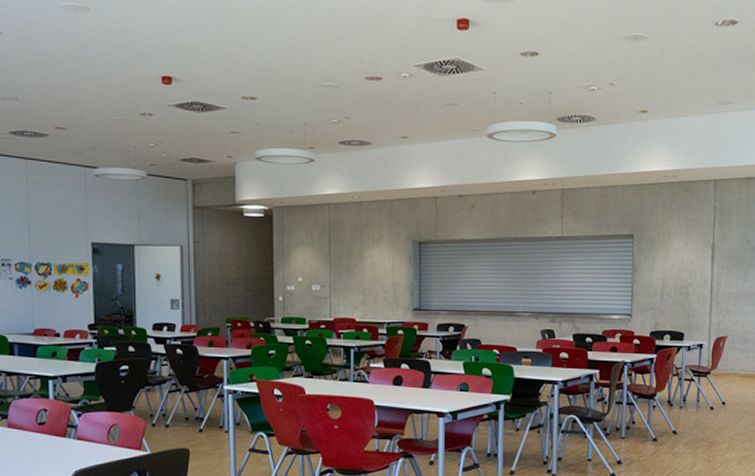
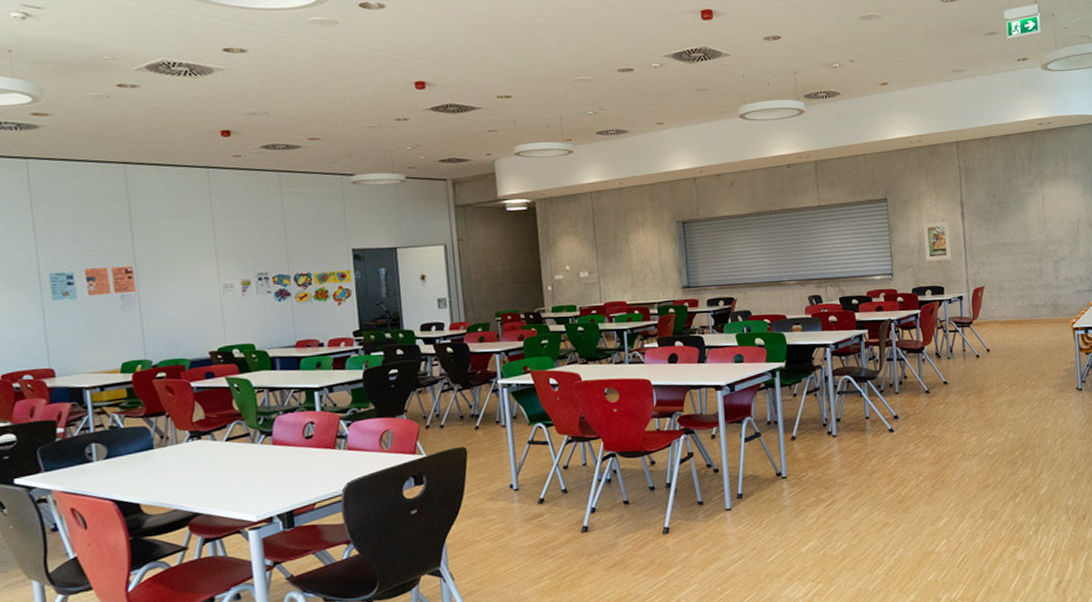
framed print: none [667,263,697,305] -> present [923,220,951,262]

